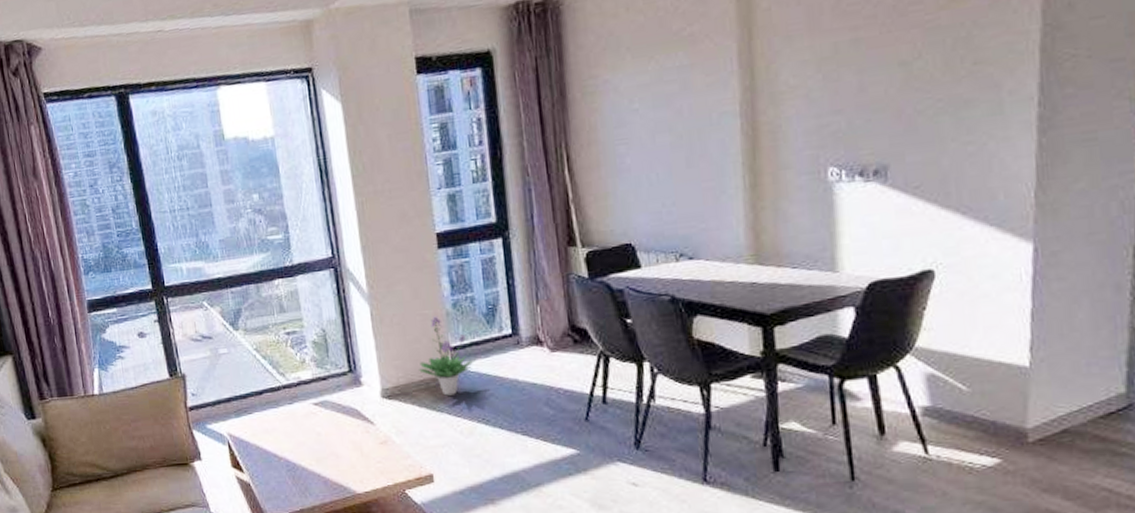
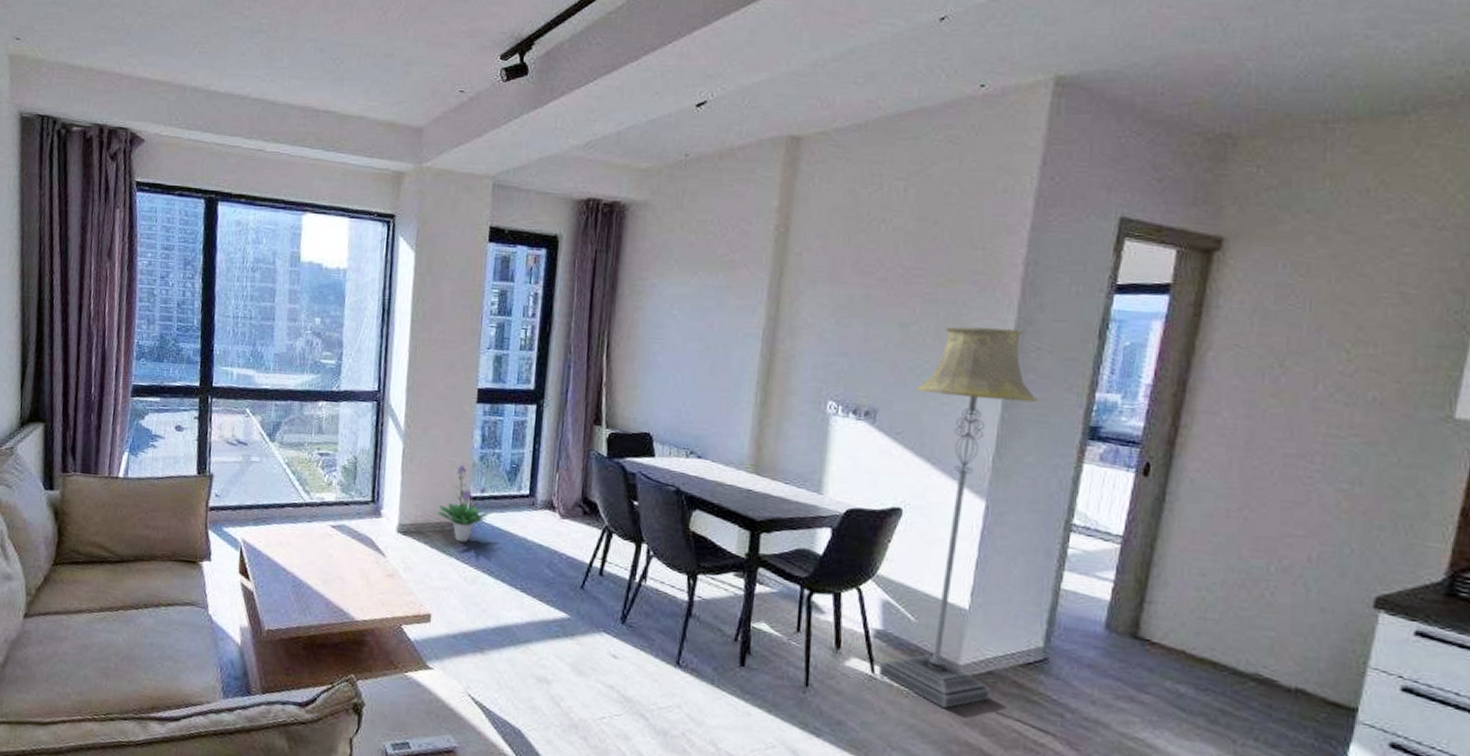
floor lamp: none [930,39,1082,479] -> present [878,326,1038,709]

